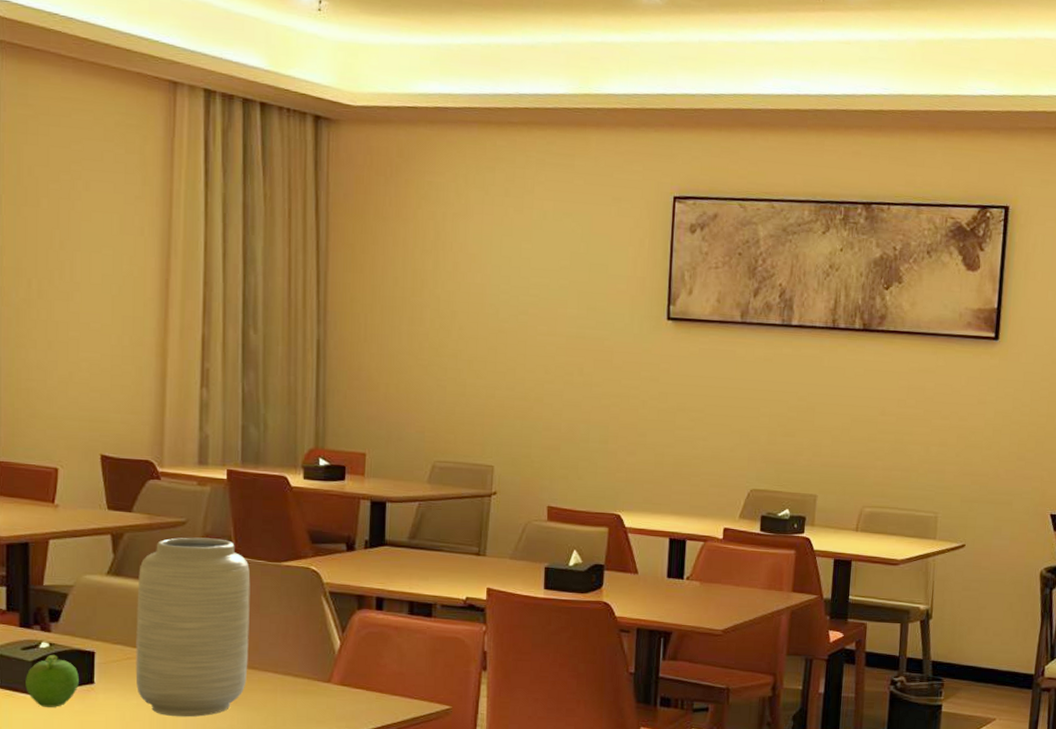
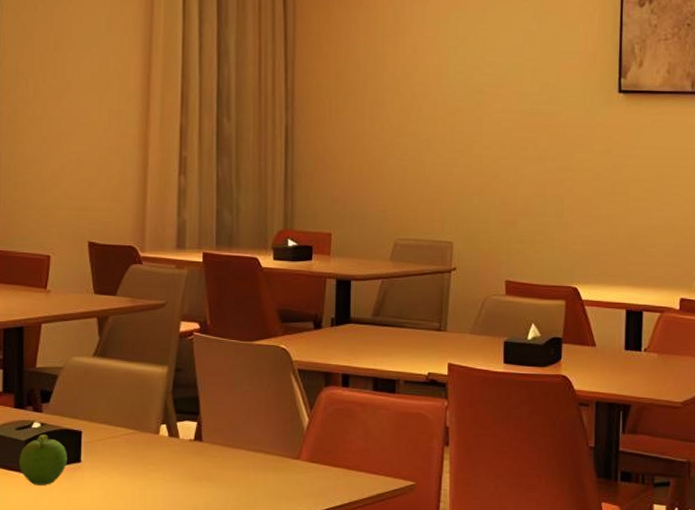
vase: present [135,537,251,717] -> none [118,319,225,495]

